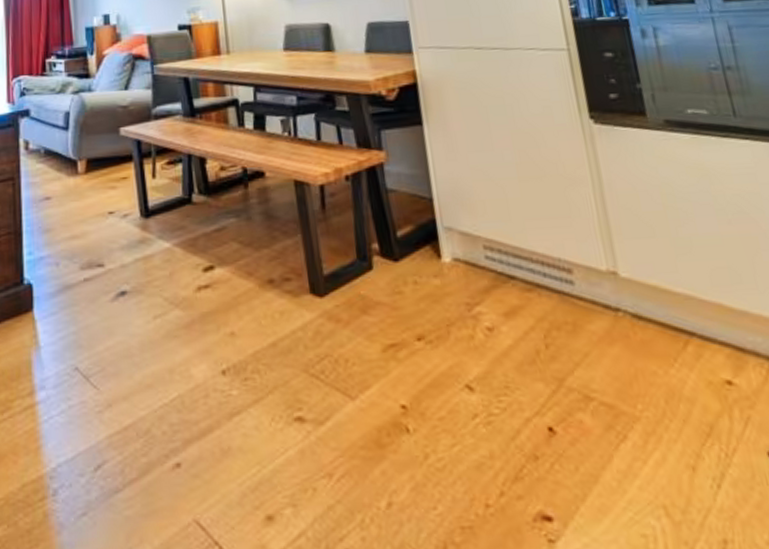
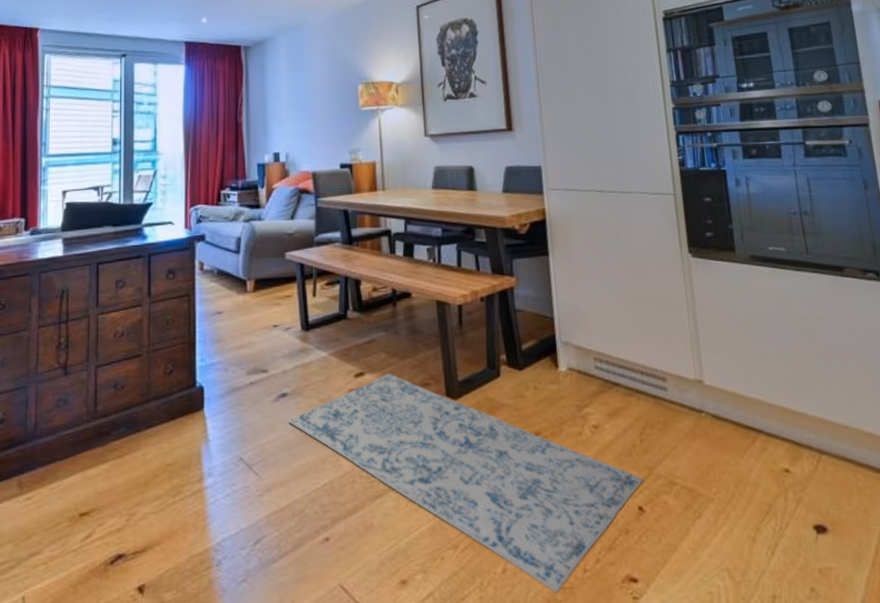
rug: none [128,266,553,534] -> present [287,373,645,594]

